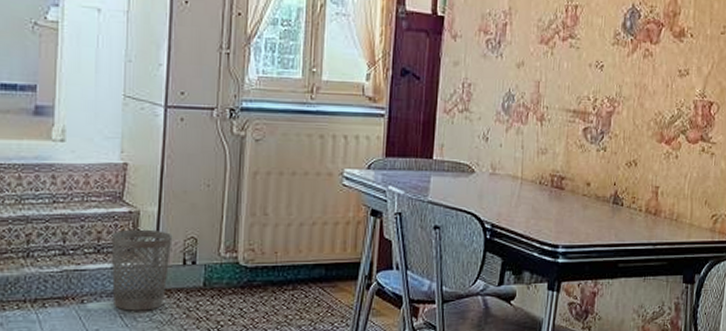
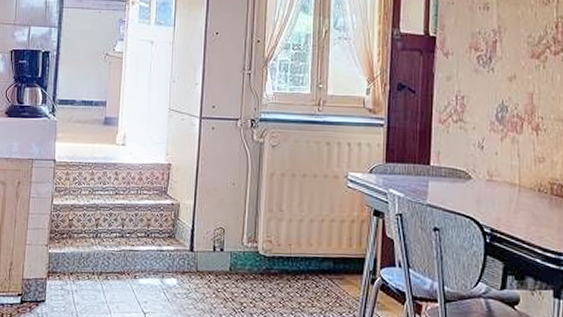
wastebasket: present [111,229,173,311] -> none [157,218,205,289]

